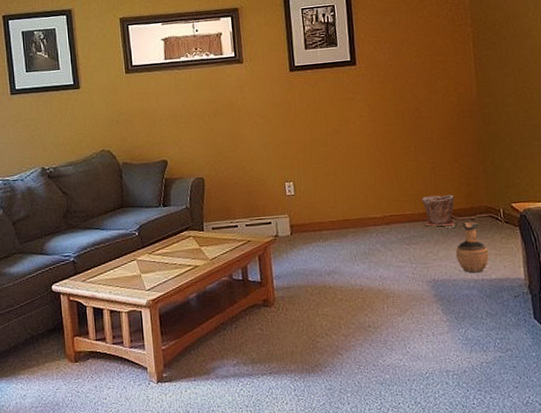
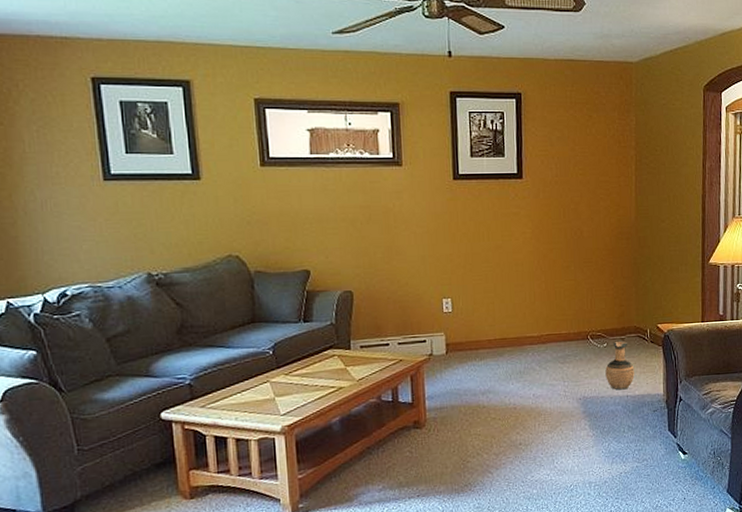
plant pot: present [421,194,456,227] -> none [577,314,608,346]

